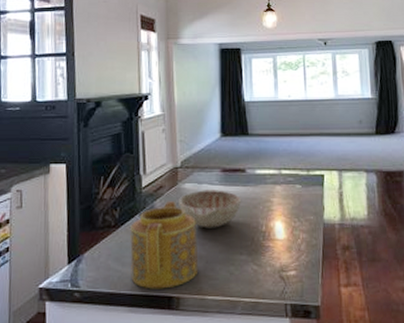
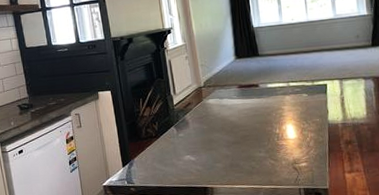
teapot: present [130,201,199,289] -> none [168,114,226,183]
decorative bowl: present [179,188,242,228] -> none [205,102,258,134]

